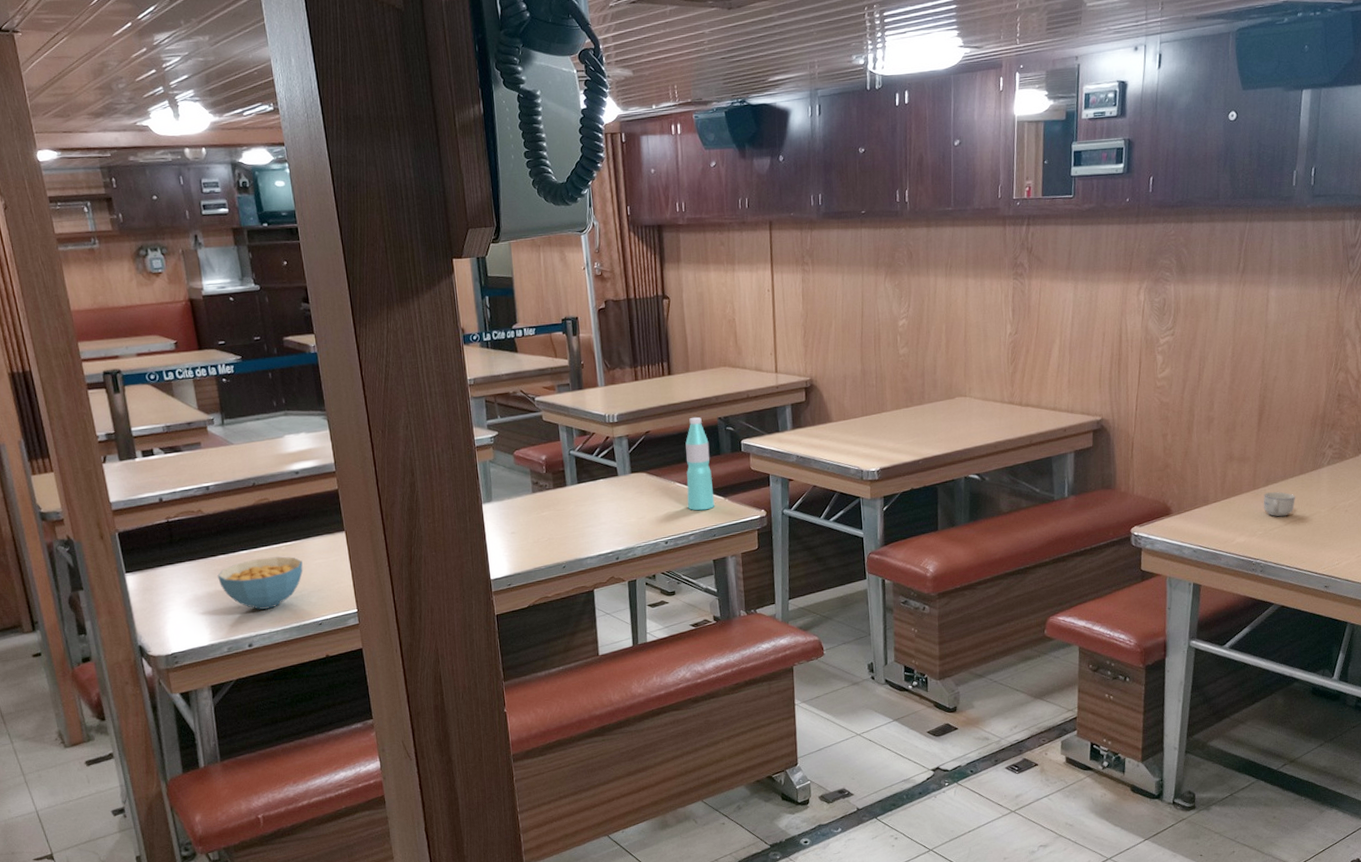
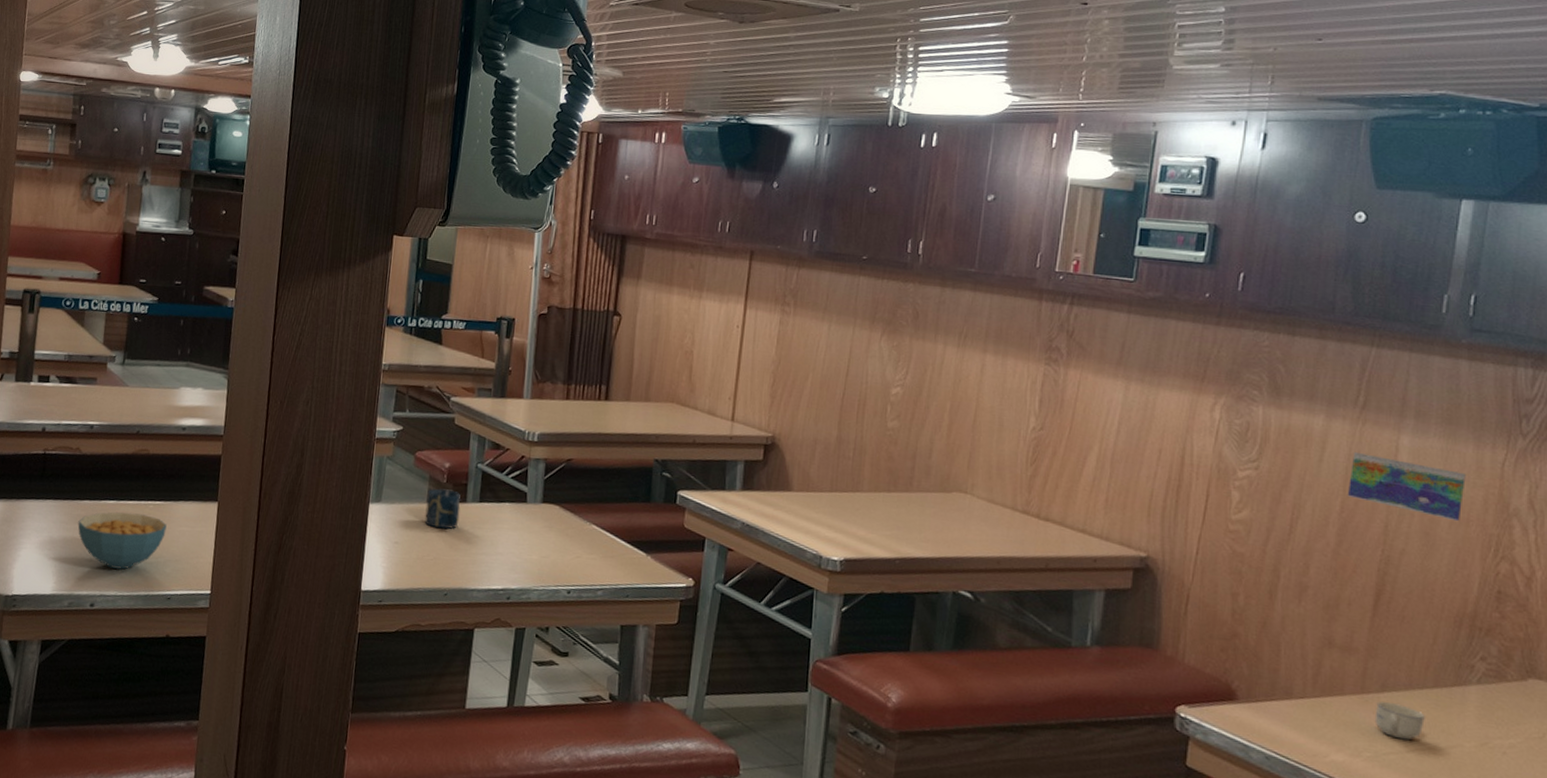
cup: none [531,478,564,514] -> present [424,488,461,530]
water bottle: present [685,417,715,511] -> none [600,453,639,564]
map: none [1236,307,1314,348] -> present [1347,451,1466,522]

